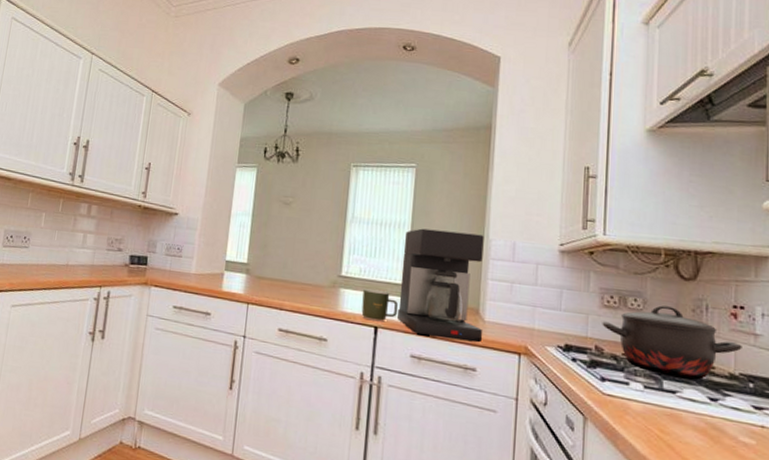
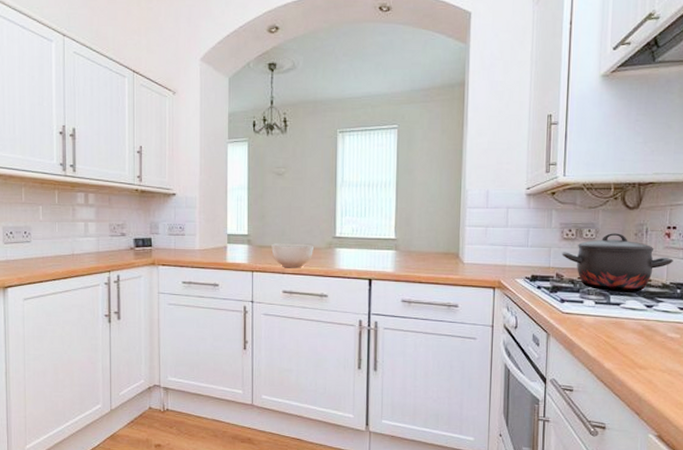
bowl: none [270,275,316,306] -> present [271,242,313,268]
mug: present [361,289,399,322] -> none [356,247,389,274]
coffee maker: present [396,228,484,343] -> none [387,186,462,283]

